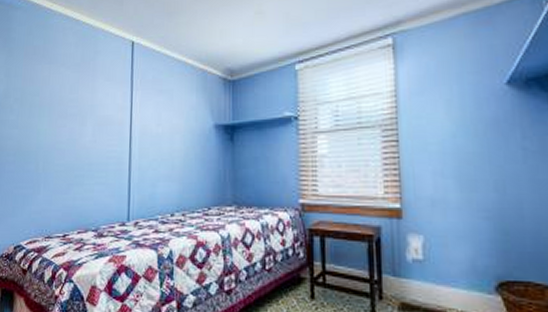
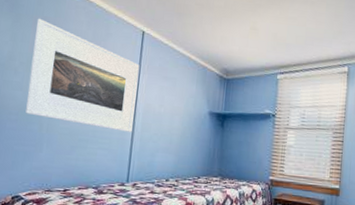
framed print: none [22,48,132,161] -> present [25,18,140,132]

